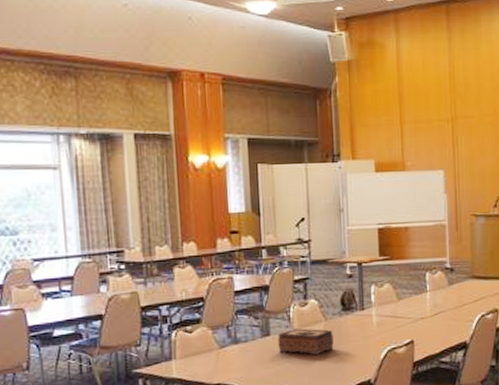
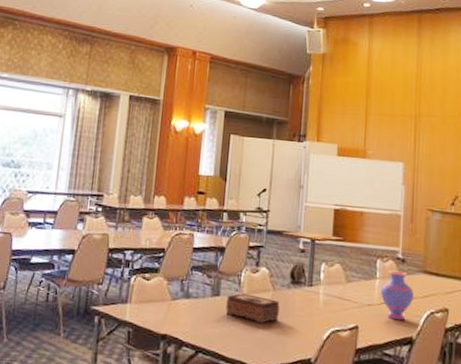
vase: none [432,280,464,329] -> present [380,270,414,321]

